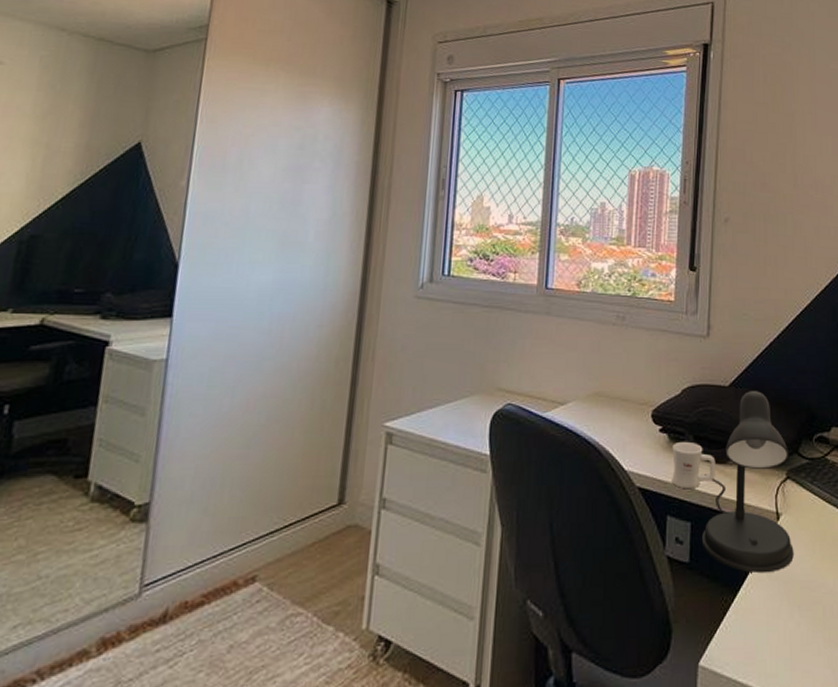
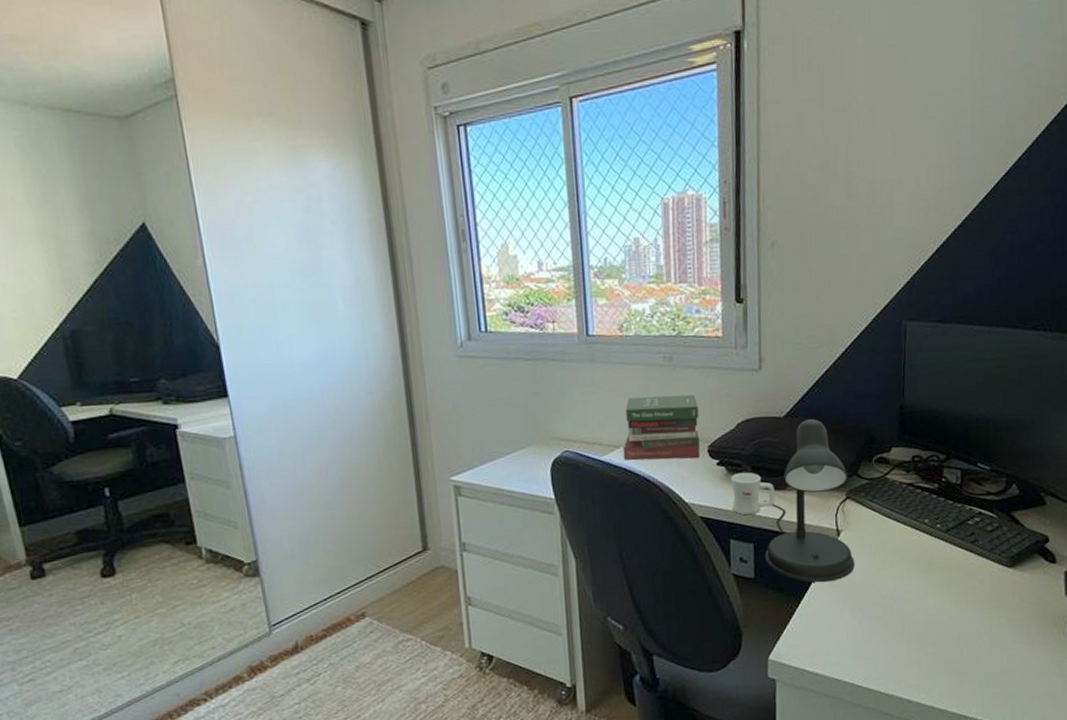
books: none [566,353,646,422] -> present [622,394,701,460]

